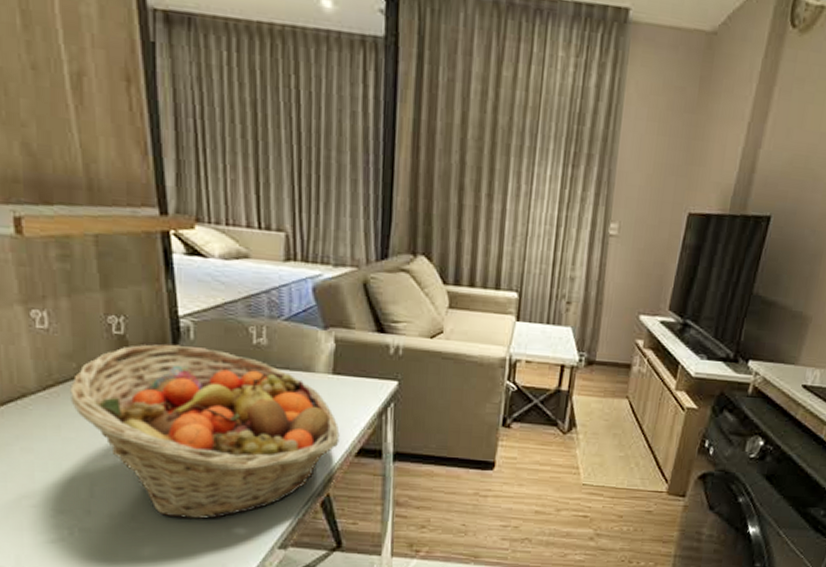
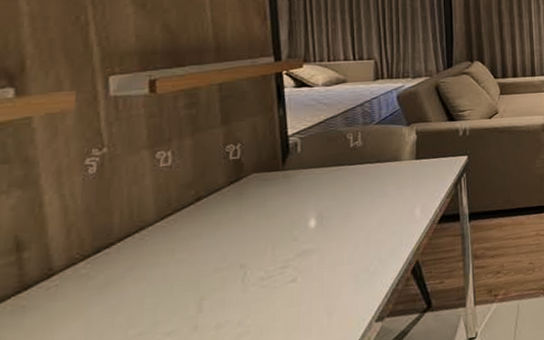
fruit basket: present [70,344,340,519] -> none [186,157,424,315]

